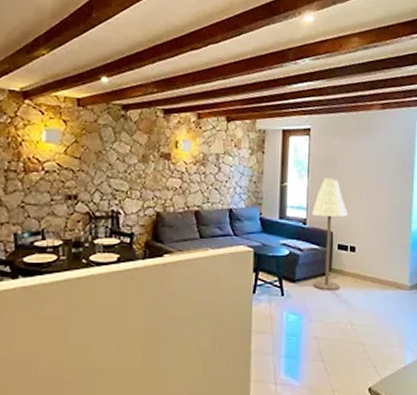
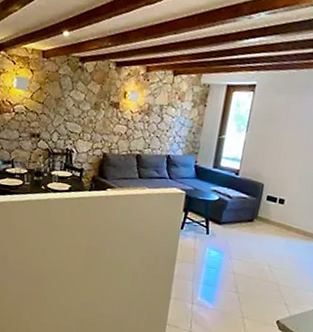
floor lamp: present [312,178,348,291] -> none [238,133,283,236]

